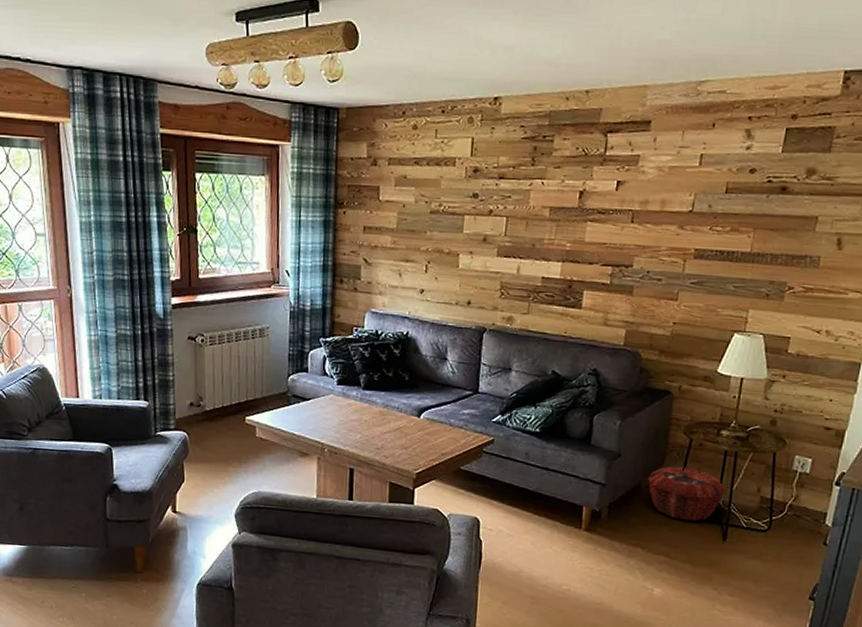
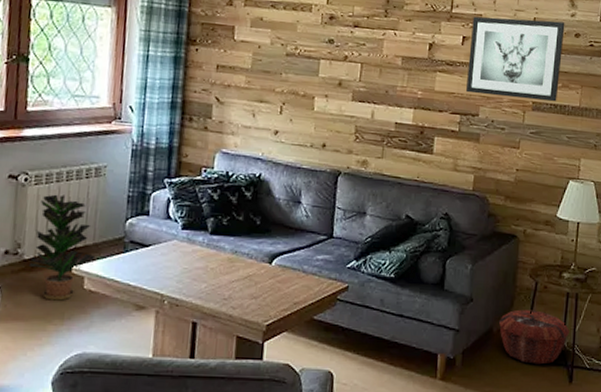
potted plant: none [209,353,264,447] -> present [28,194,96,301]
wall art: none [619,156,738,248] -> present [466,16,565,102]

